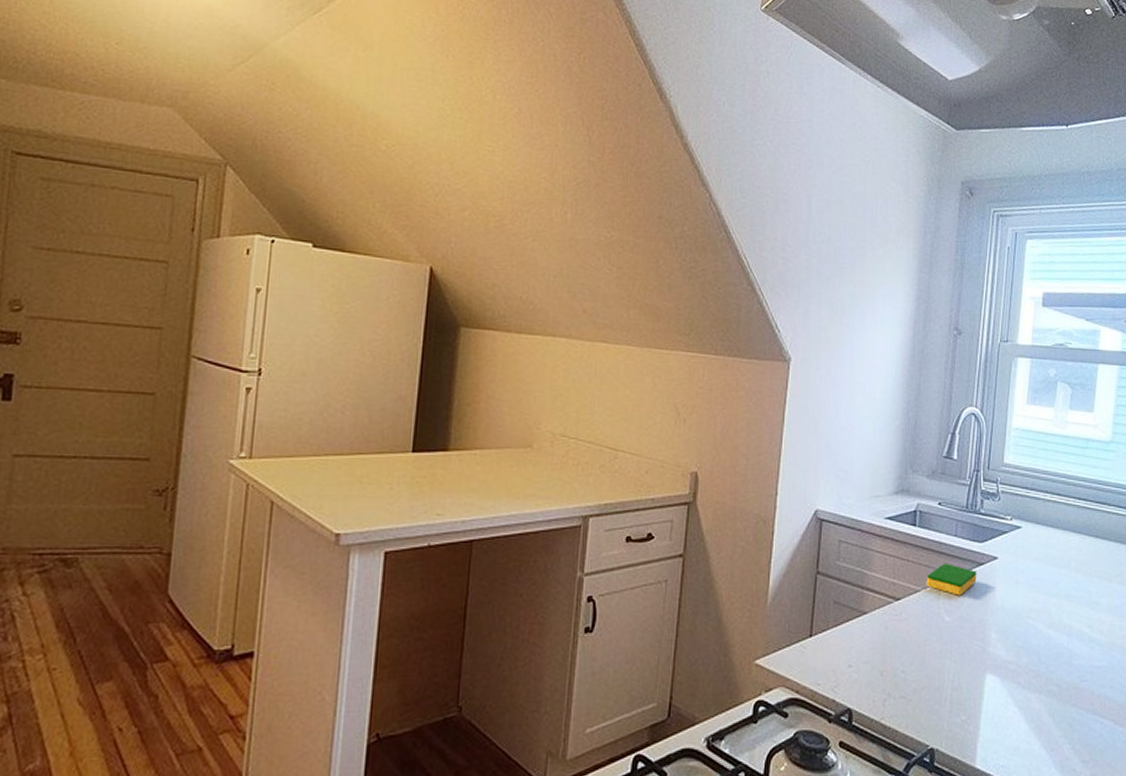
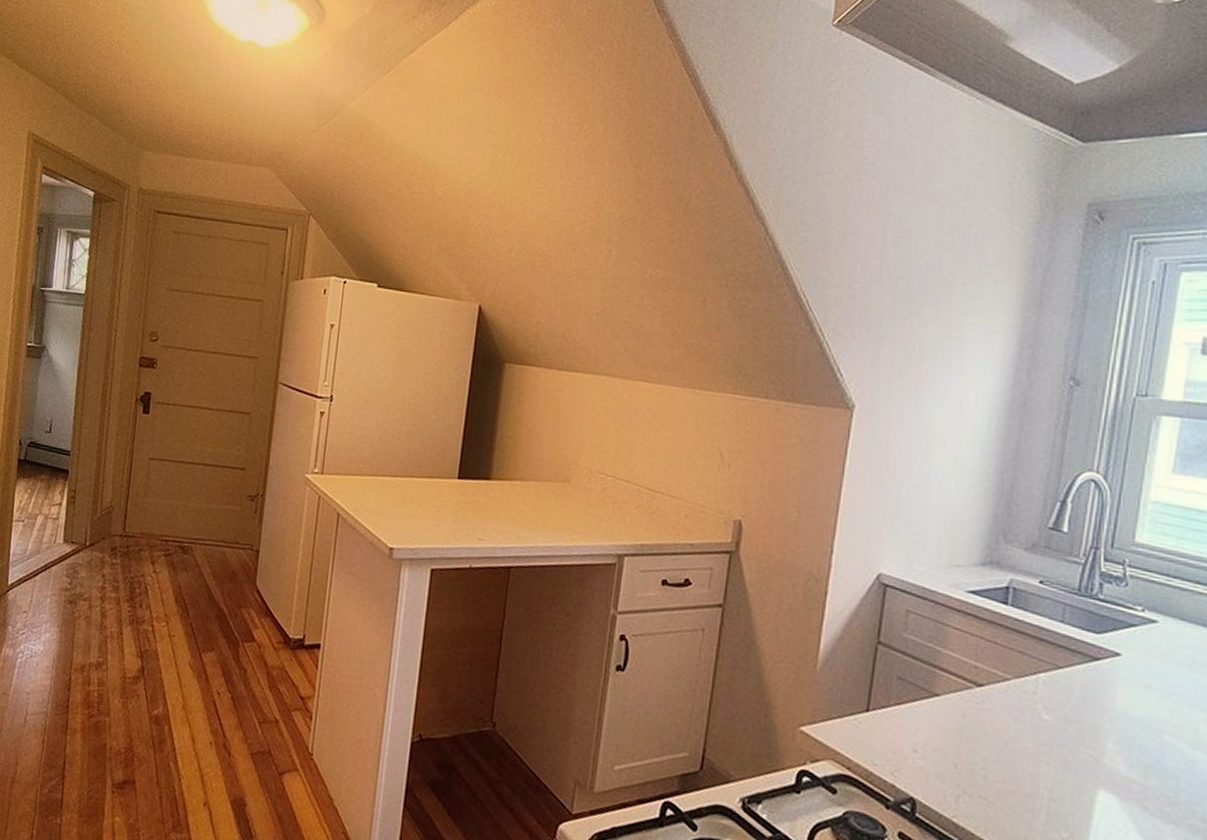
dish sponge: present [926,564,977,596] -> none [1018,652,1090,693]

